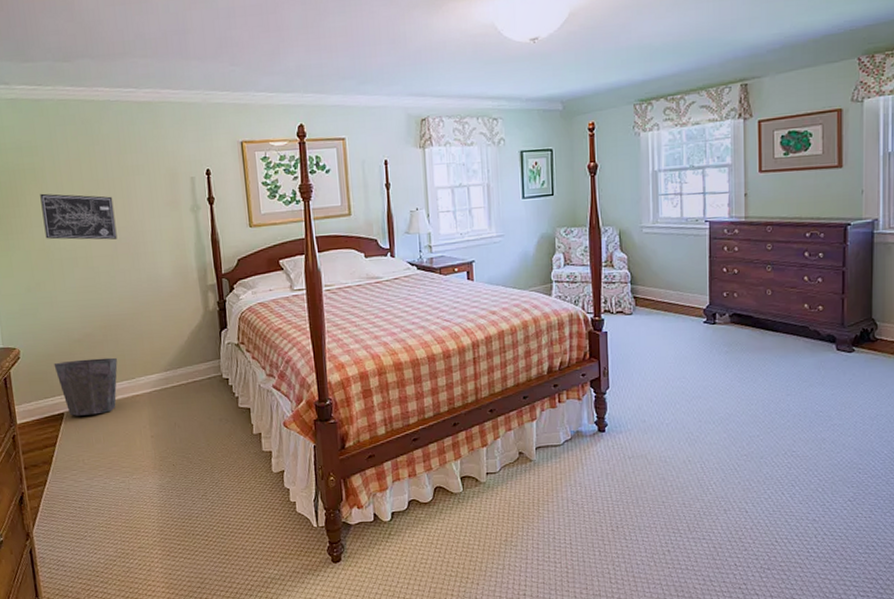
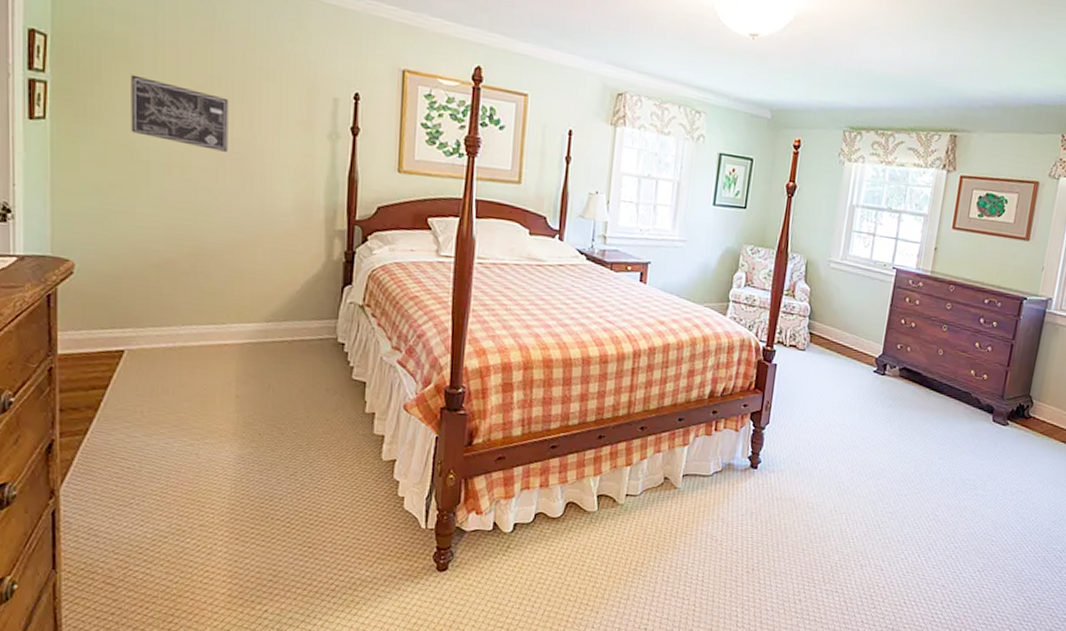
waste bin: present [53,357,118,416] -> none [119,287,205,360]

